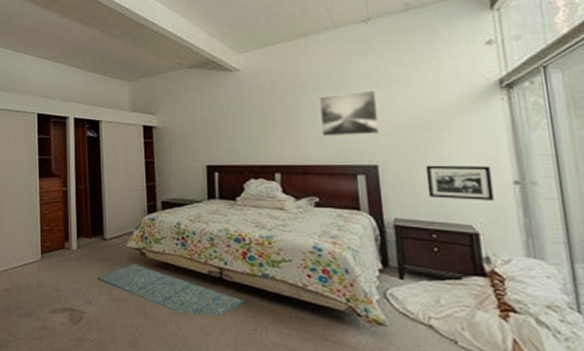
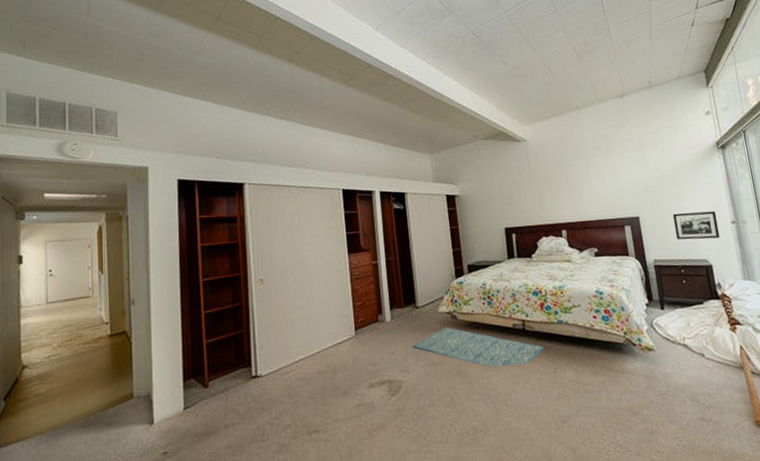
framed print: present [319,89,380,136] -> none [592,153,639,195]

